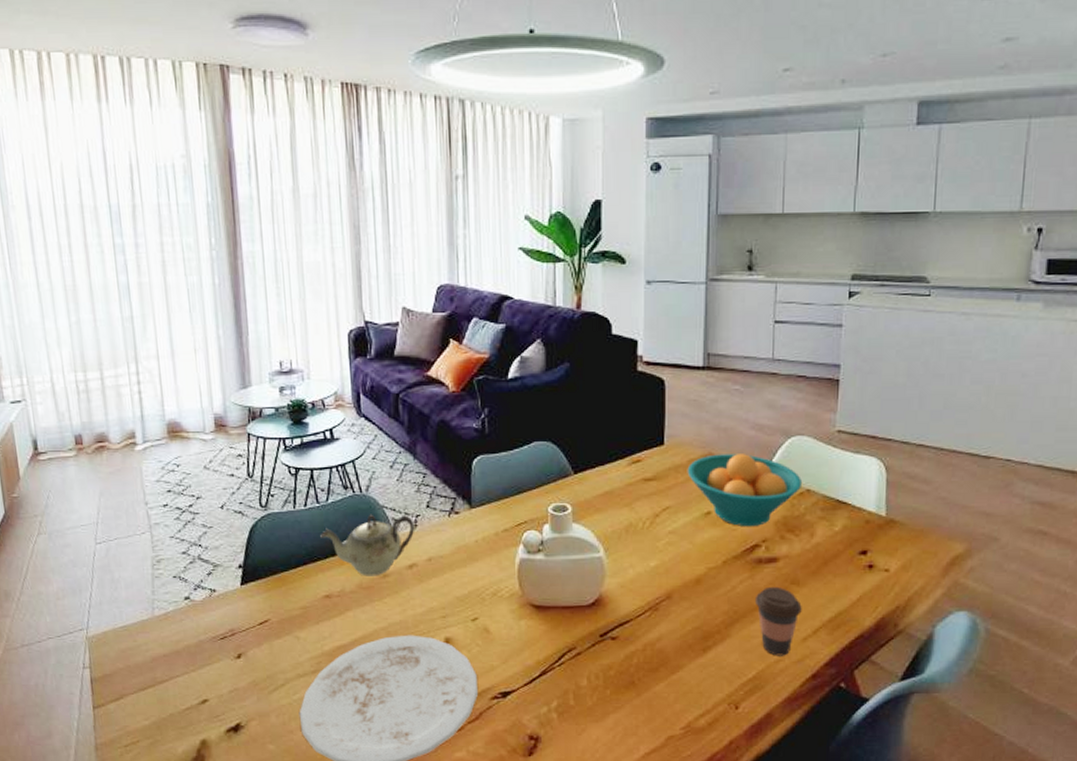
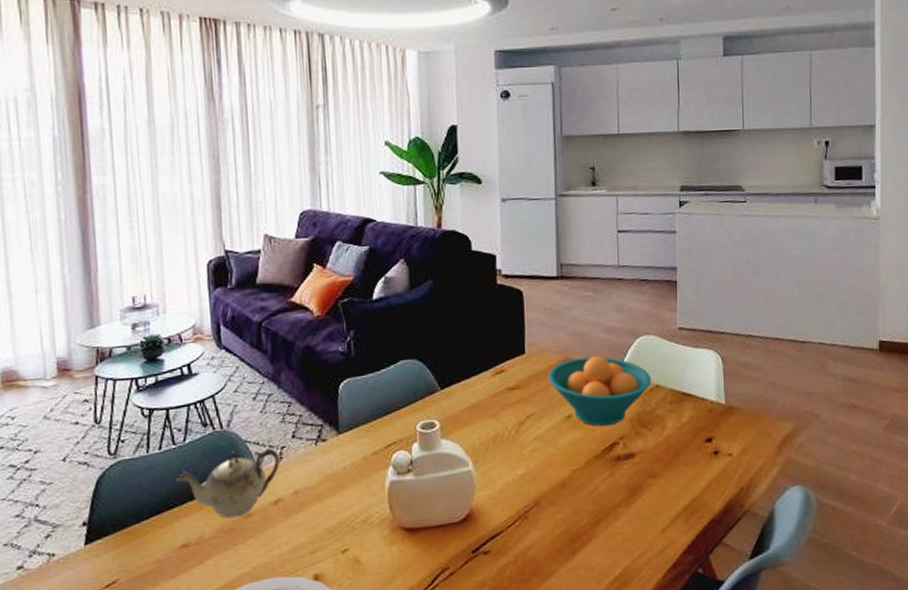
coffee cup: present [754,586,802,656] -> none [616,481,659,550]

